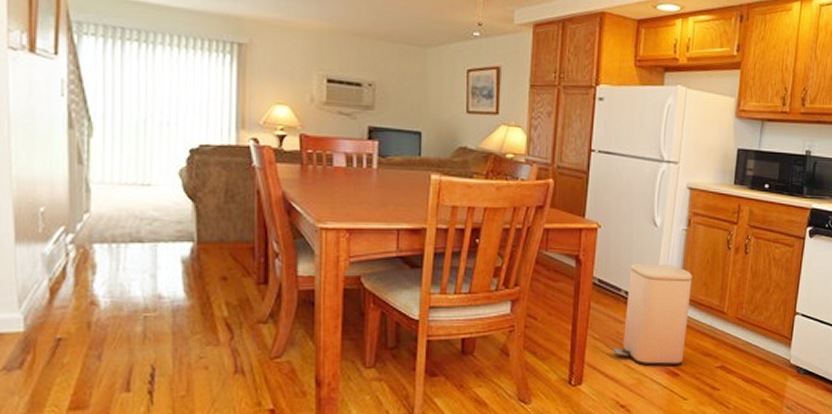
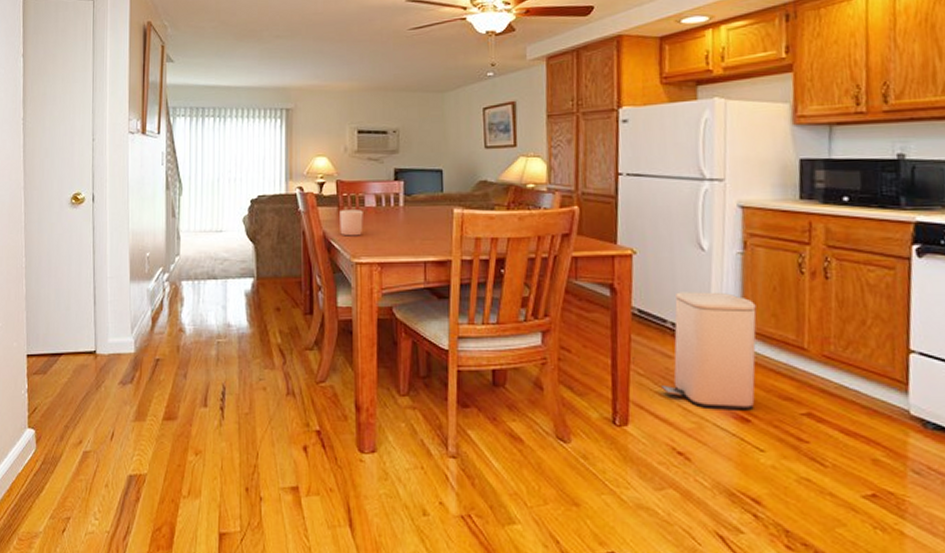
mug: none [303,168,331,199] -> present [340,210,363,236]

